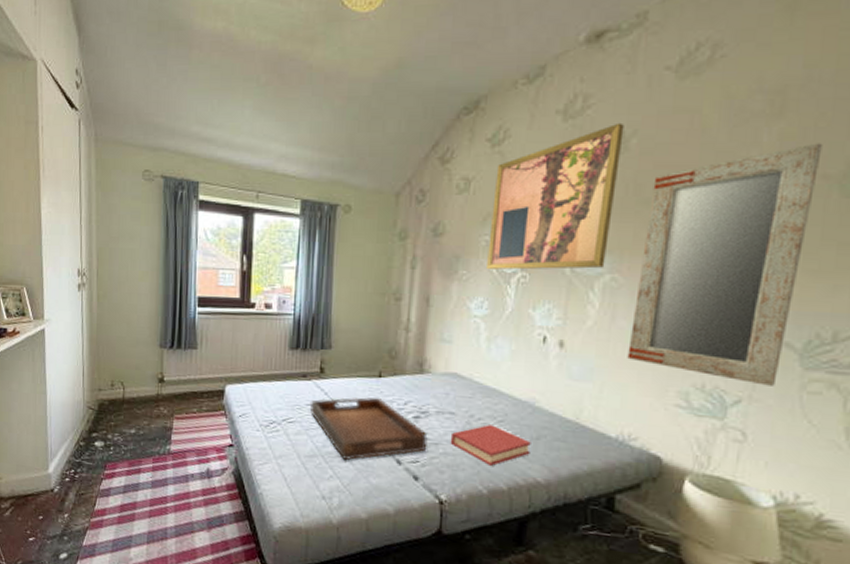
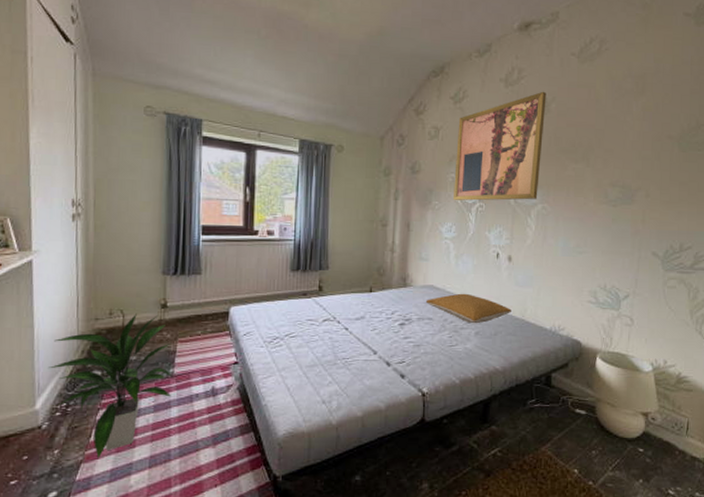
indoor plant: none [59,386,172,527] -> present [49,314,176,458]
serving tray: present [309,397,428,461] -> none [309,309,411,367]
pillow: none [446,384,561,424] -> present [425,293,511,324]
hardback book: present [450,425,531,467] -> none [429,326,491,361]
home mirror: present [627,143,823,386] -> none [555,114,667,284]

